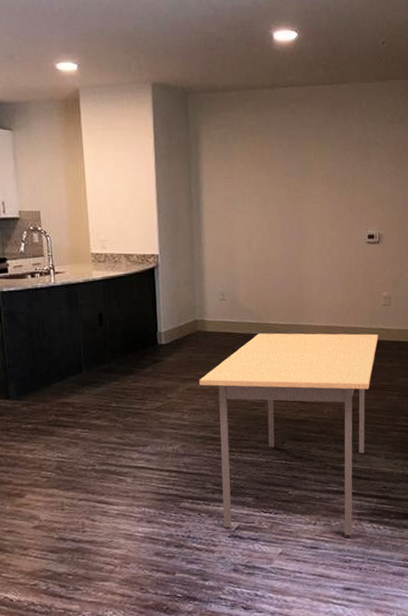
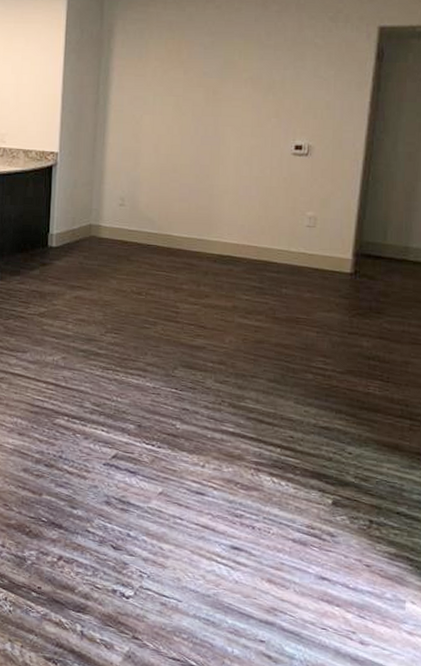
dining table: present [199,333,378,536] -> none [88,245,298,487]

